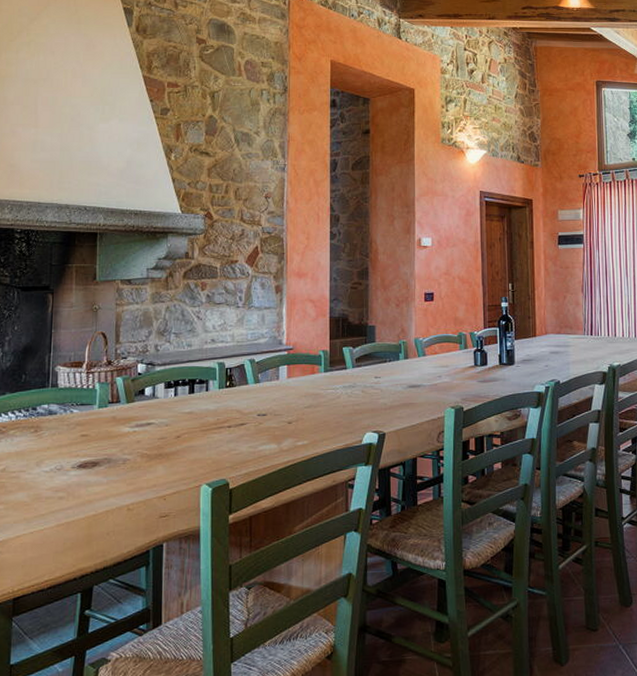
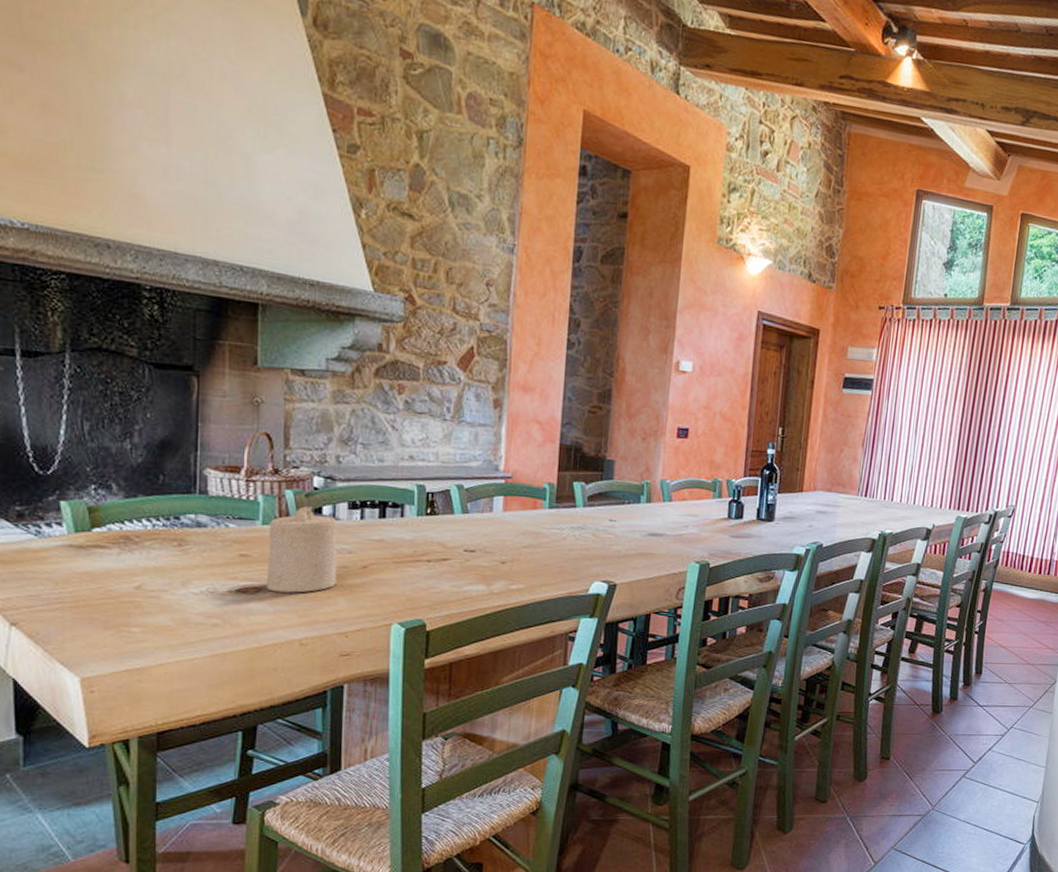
candle: none [101,389,157,465] -> present [266,506,337,593]

